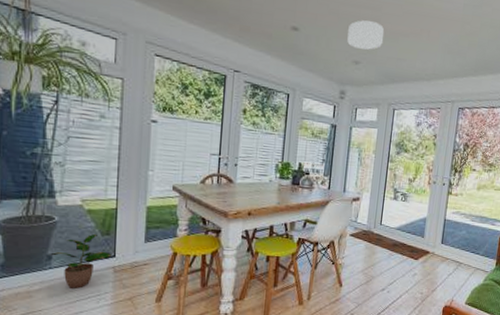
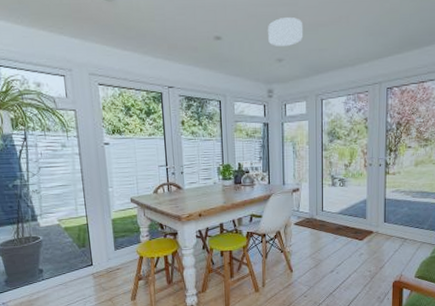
potted plant: present [48,233,113,289] -> none [39,247,90,295]

